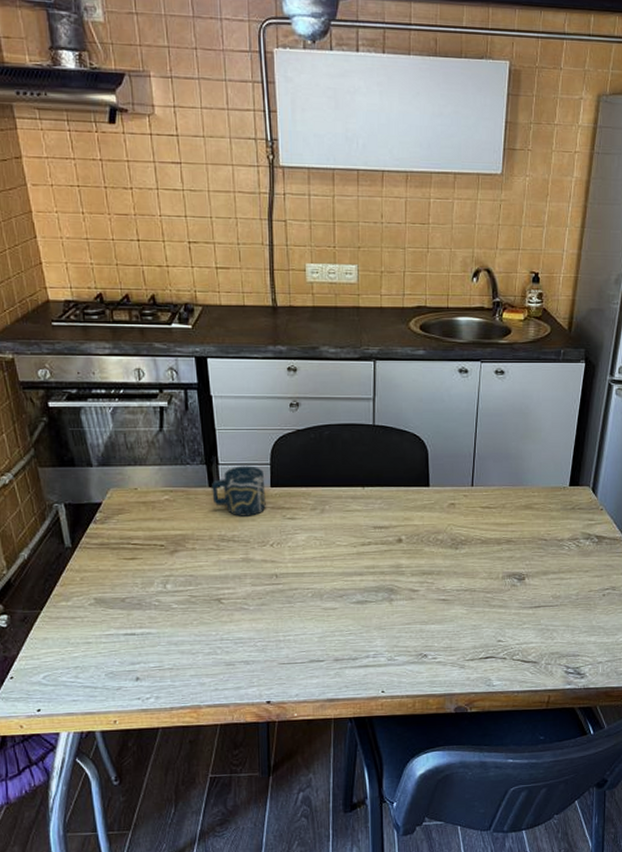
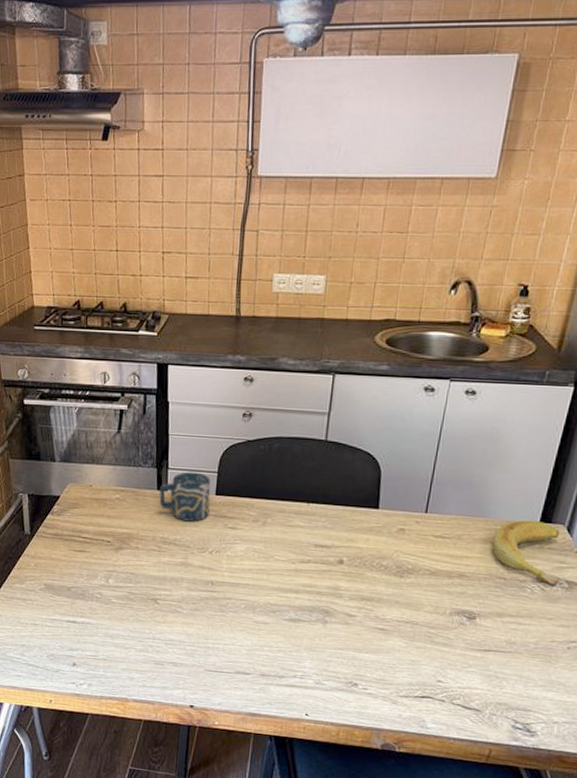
banana: none [532,485,590,542] -> present [492,520,560,587]

